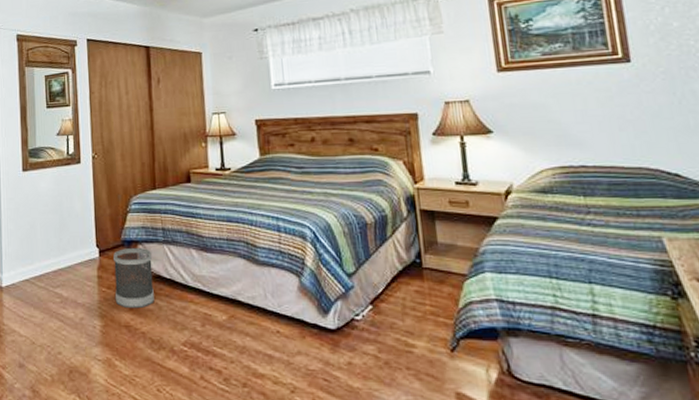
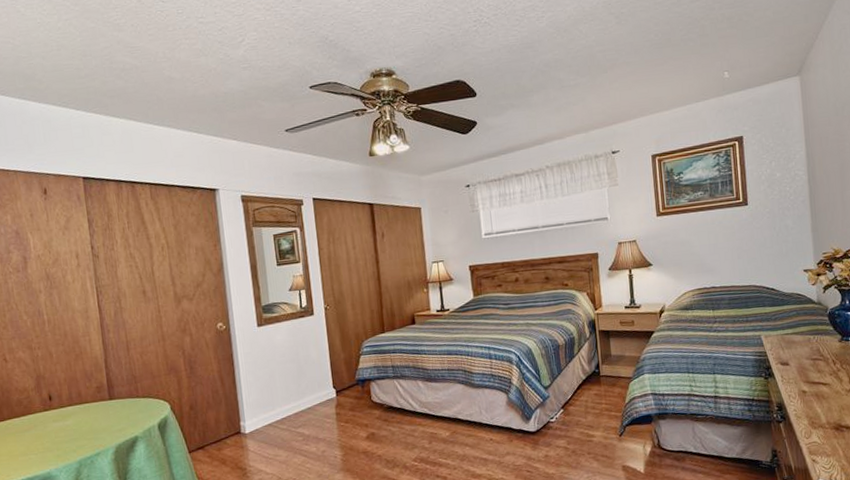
wastebasket: present [113,247,154,309] -> none [349,384,388,438]

